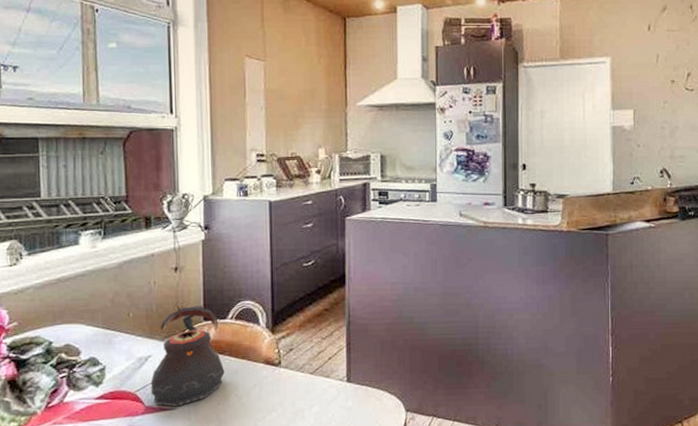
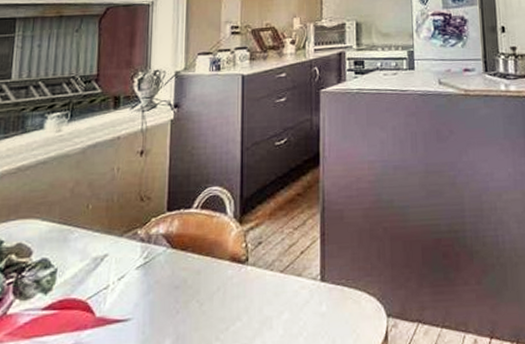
teapot: present [150,306,225,407] -> none [103,194,187,318]

